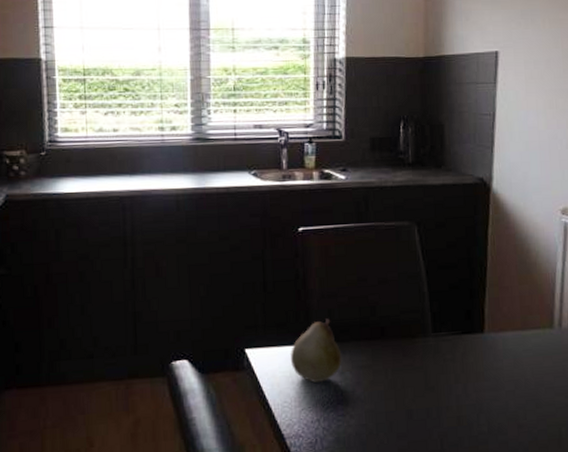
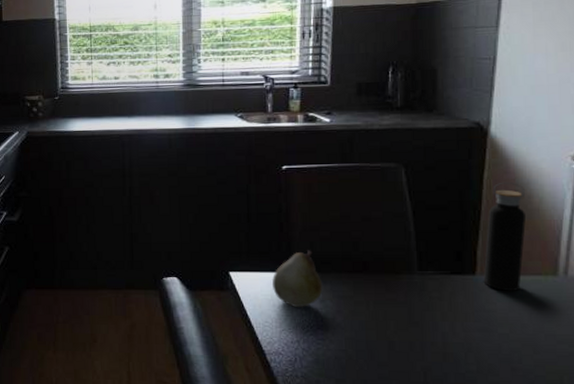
water bottle: none [490,237,525,347] -> present [483,181,526,291]

